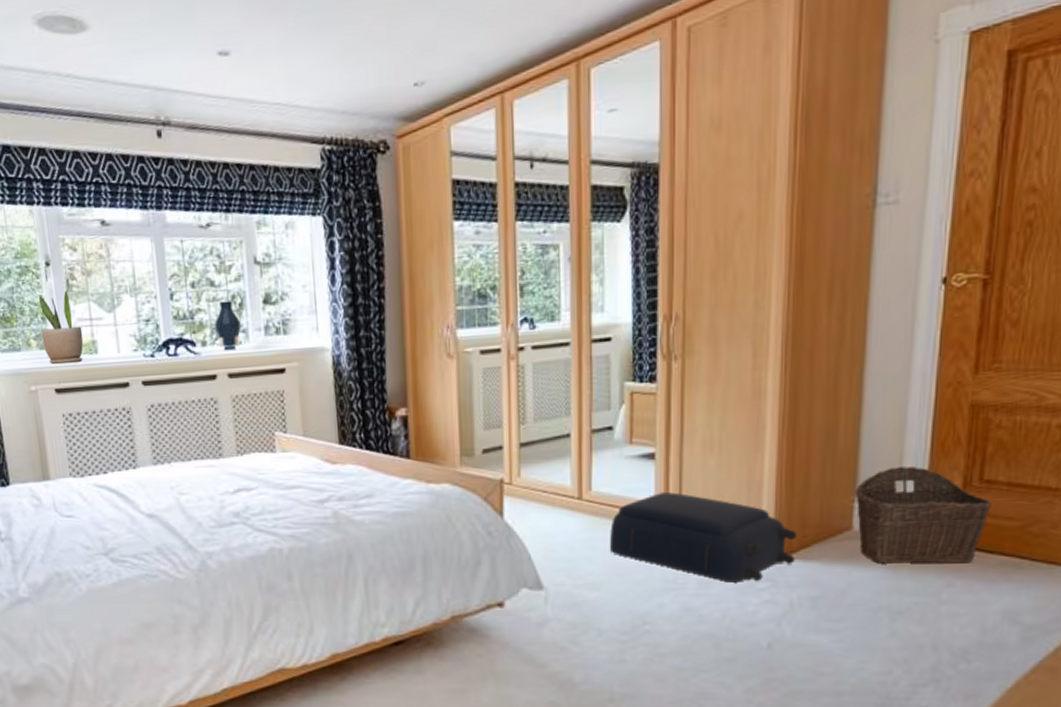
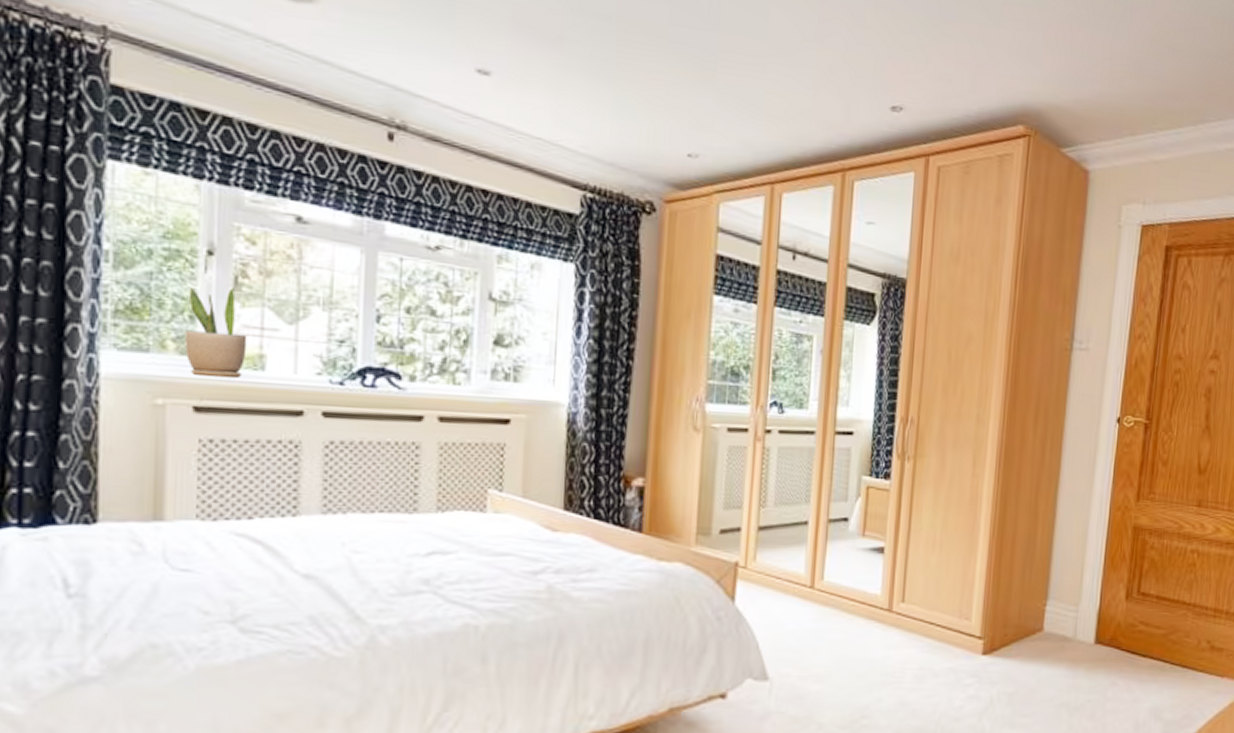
vase: present [214,301,241,351] -> none [429,334,462,391]
suitcase: present [609,492,798,583] -> none [835,586,1000,678]
wicker basket: present [855,466,992,564] -> none [1047,576,1146,665]

